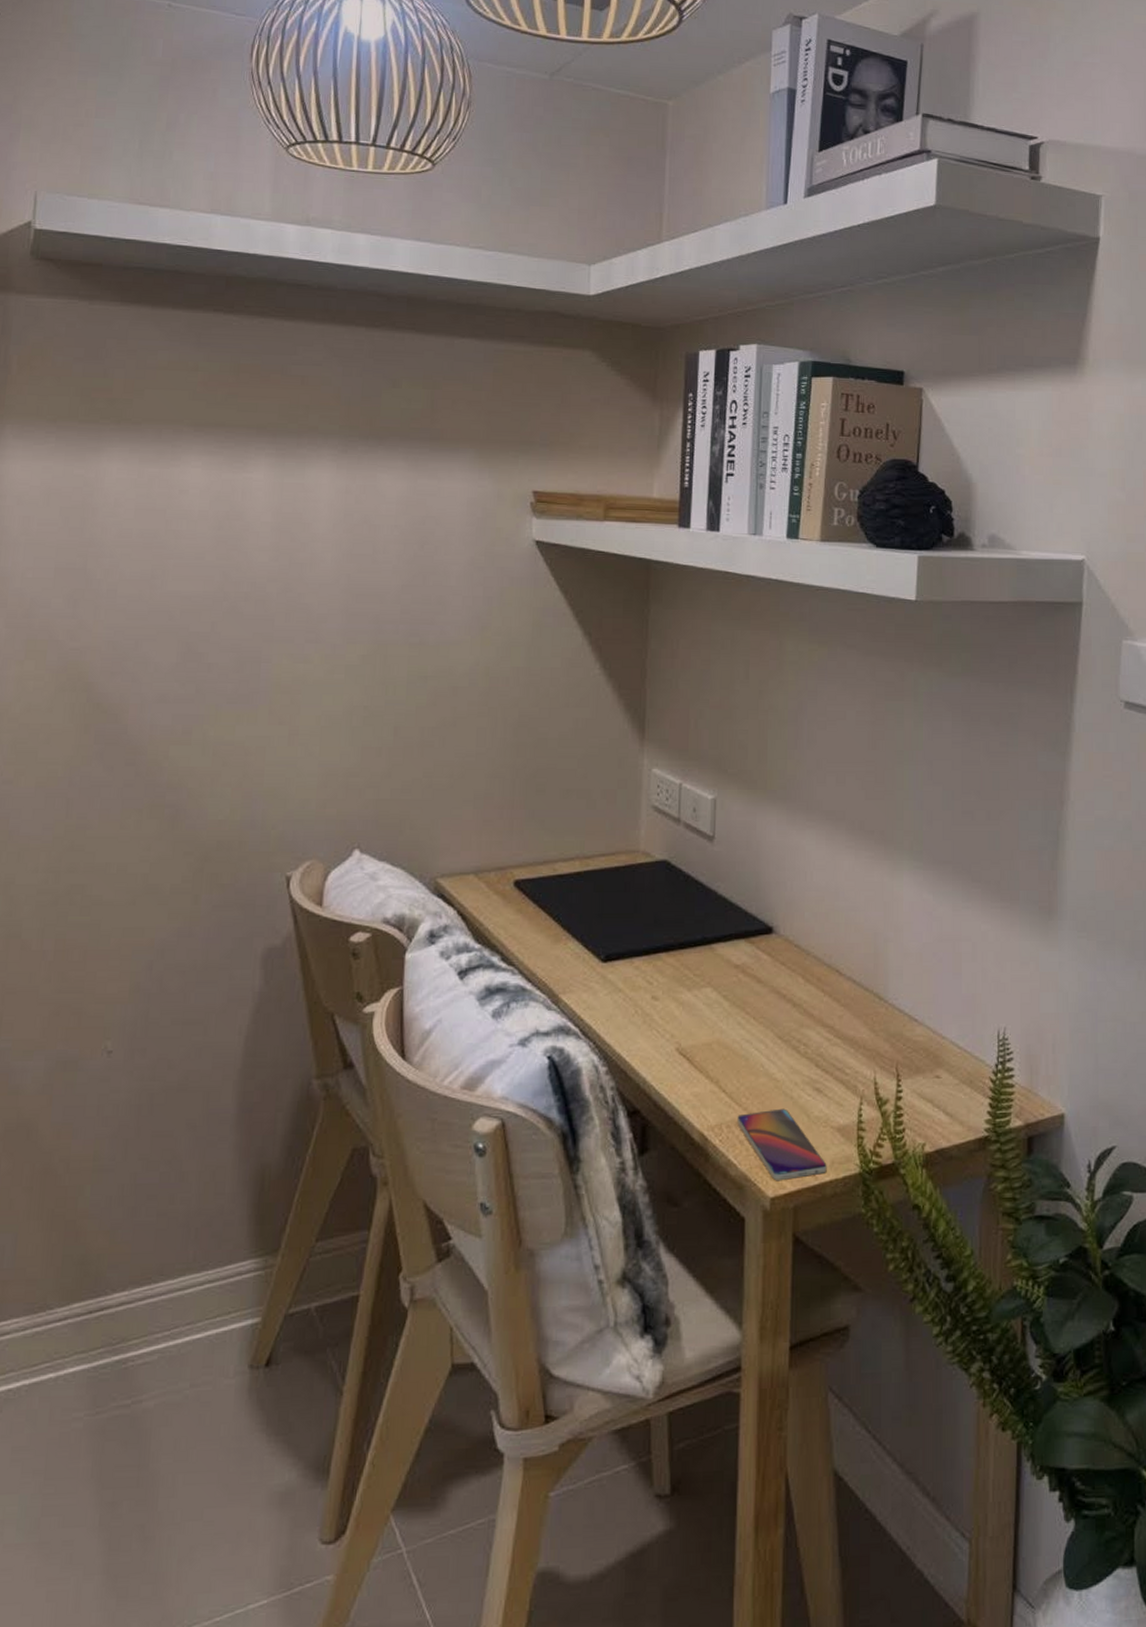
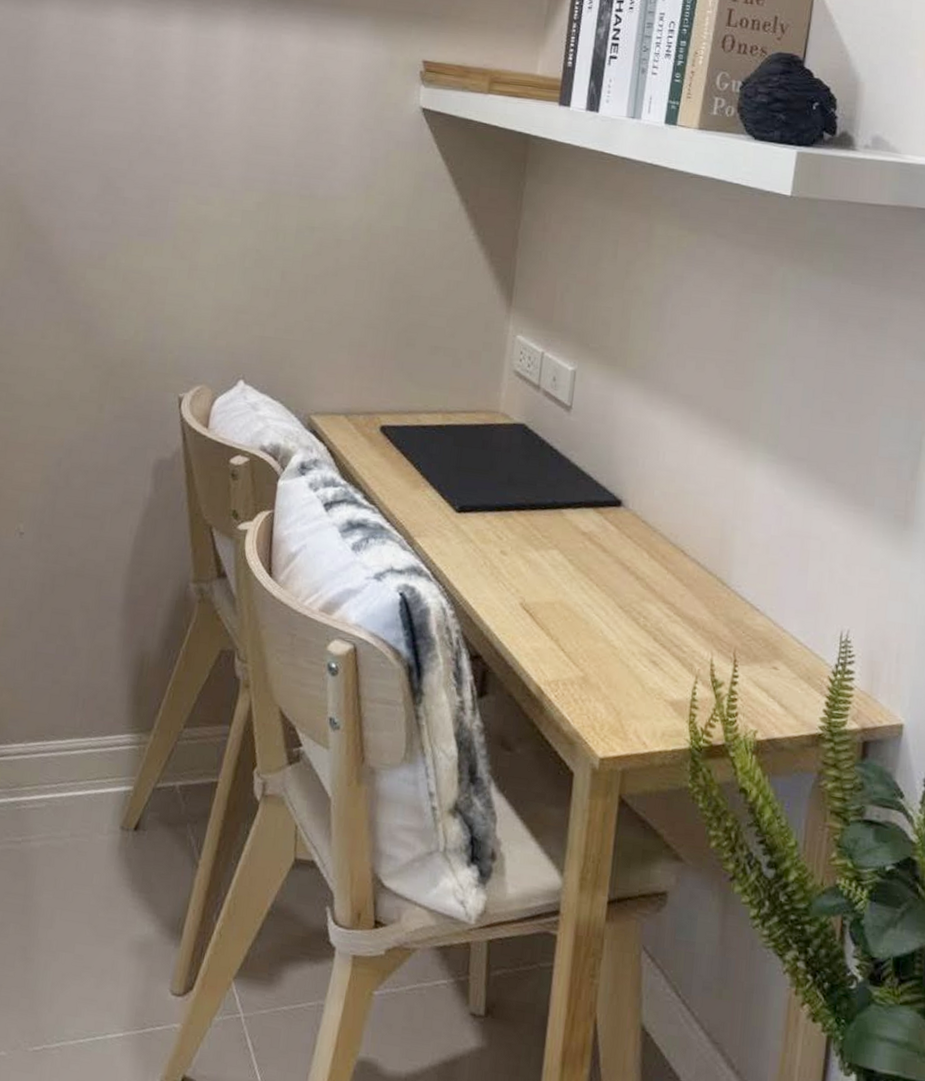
smartphone: present [737,1108,827,1181] -> none [573,674,658,744]

